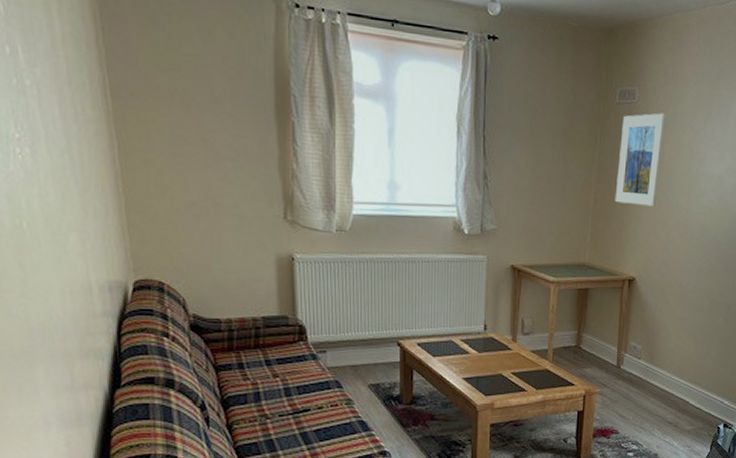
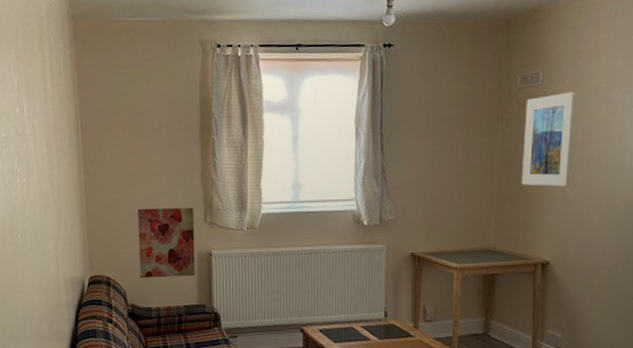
wall art: none [197,199,275,285] -> present [137,207,196,279]

